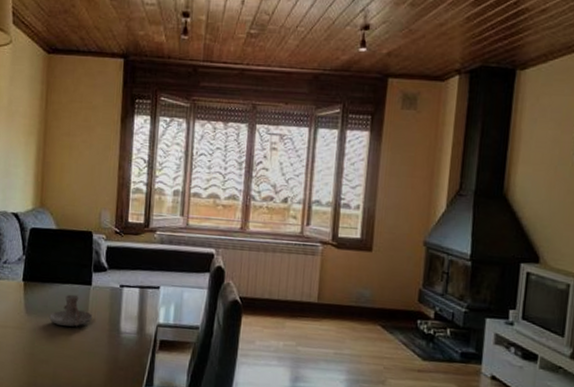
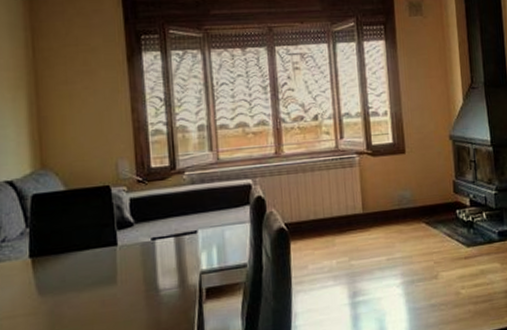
candle holder: present [49,294,93,327] -> none [69,259,124,300]

